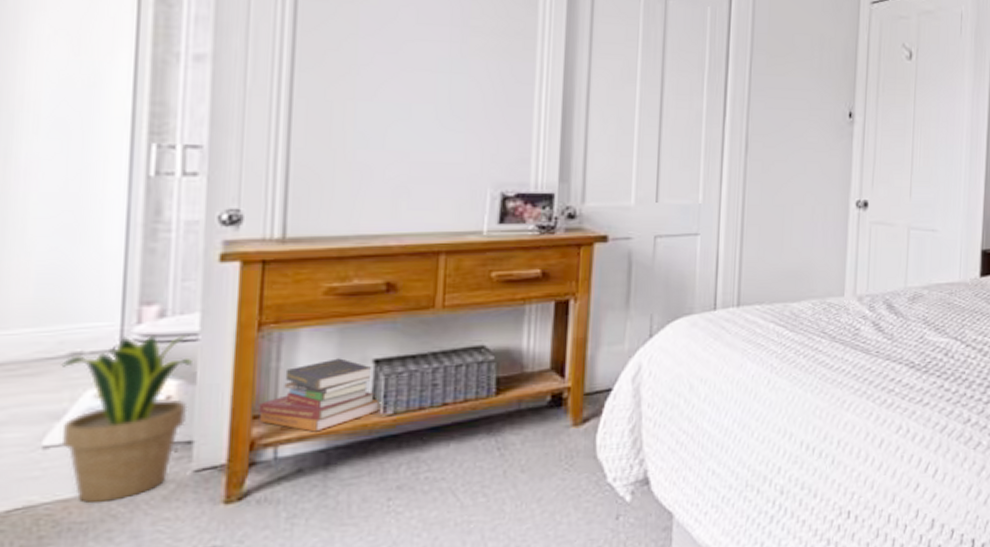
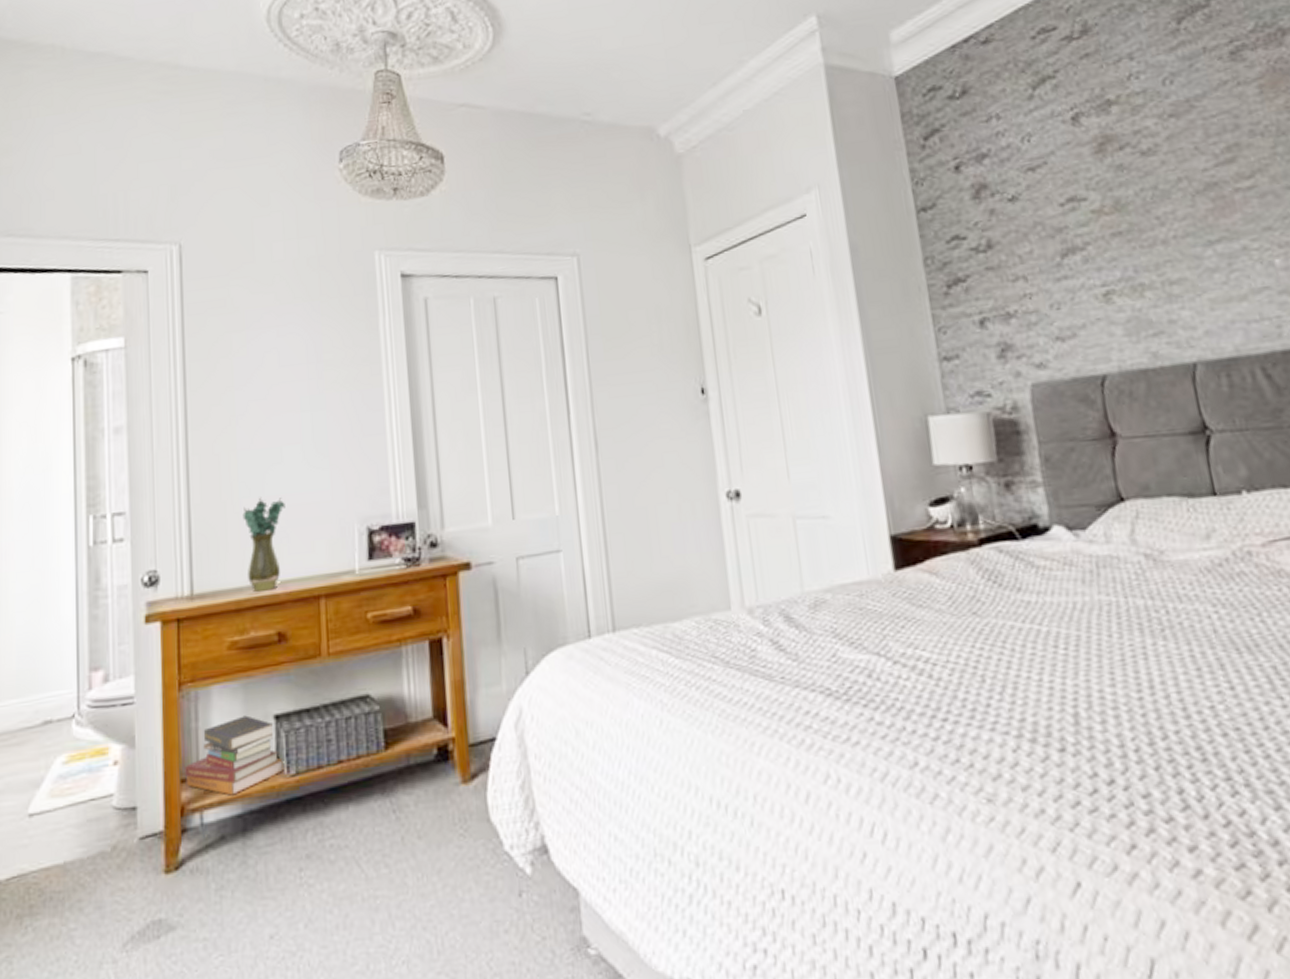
potted plant: present [61,334,192,503] -> none [37,697,131,871]
vase: none [355,150,409,242] -> present [242,497,285,592]

